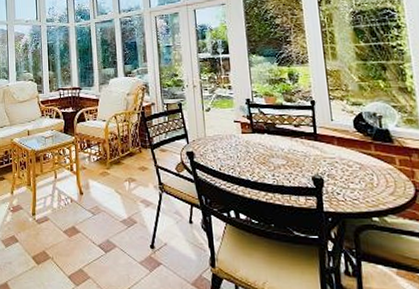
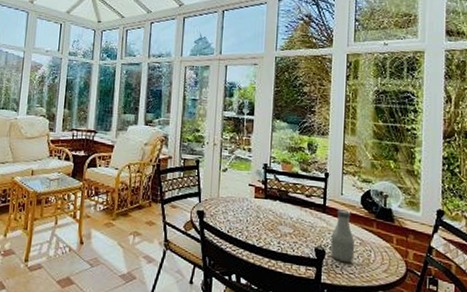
bottle: none [327,136,355,189] -> present [330,209,354,263]

